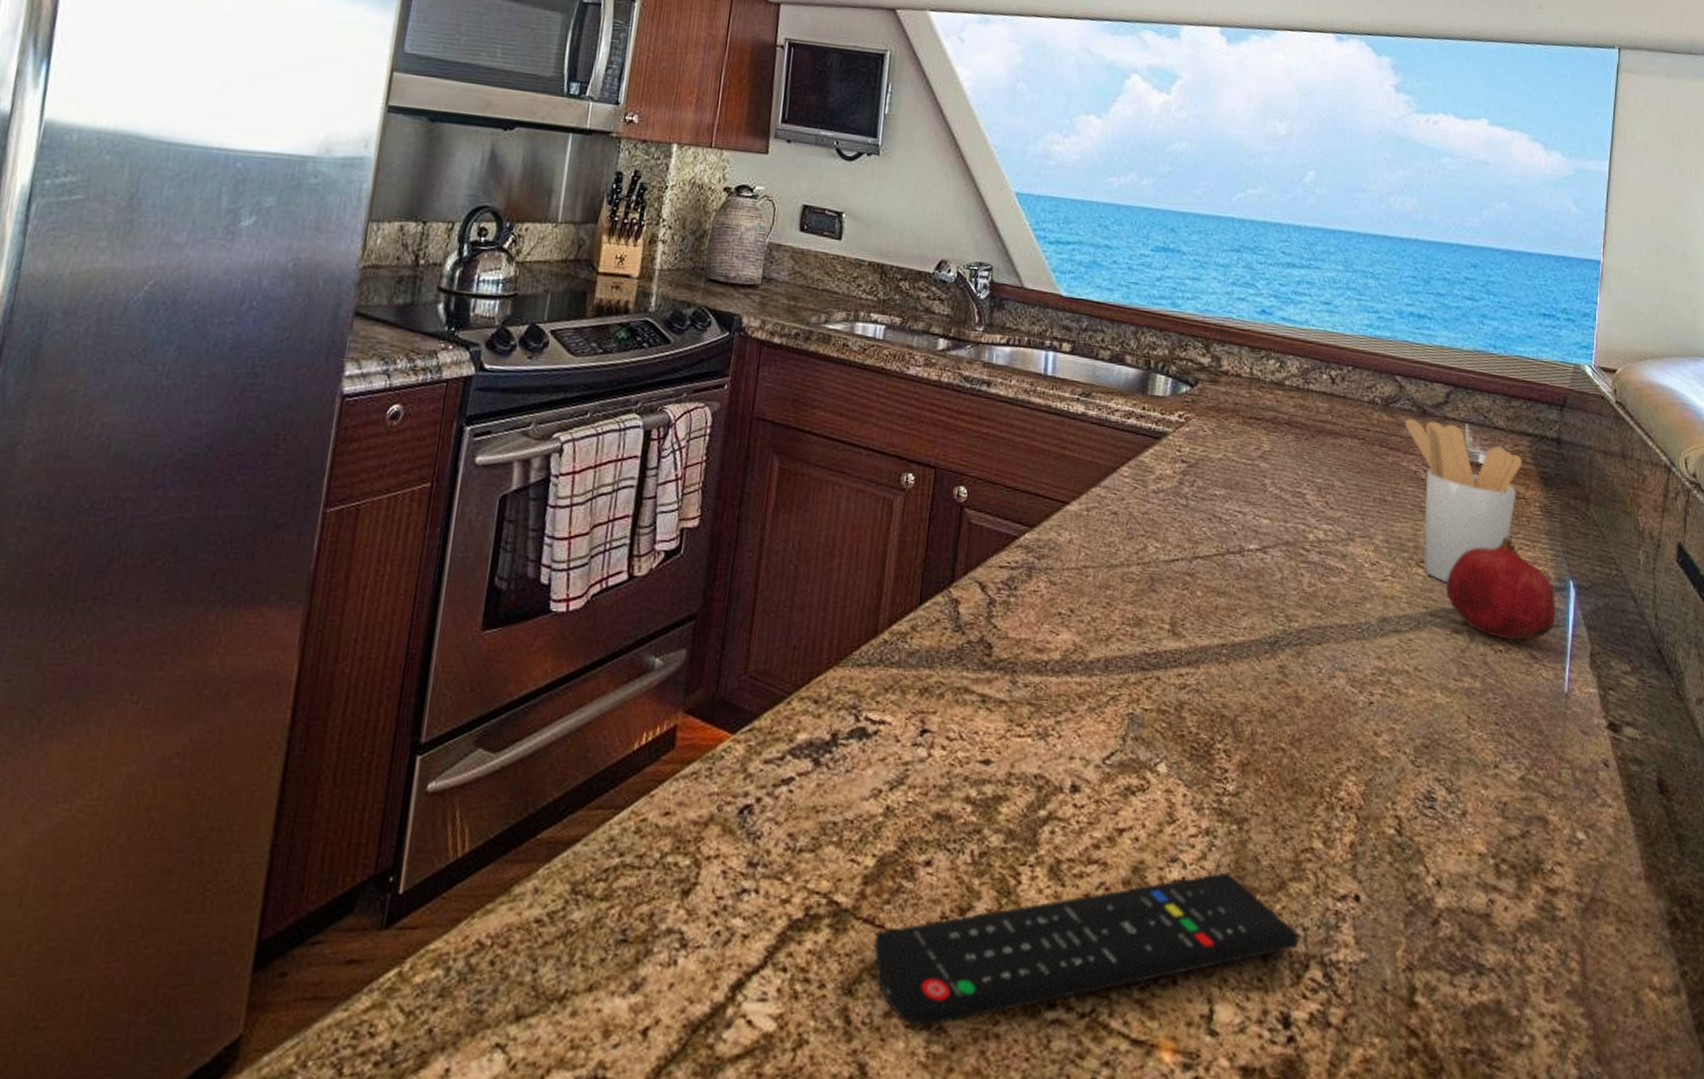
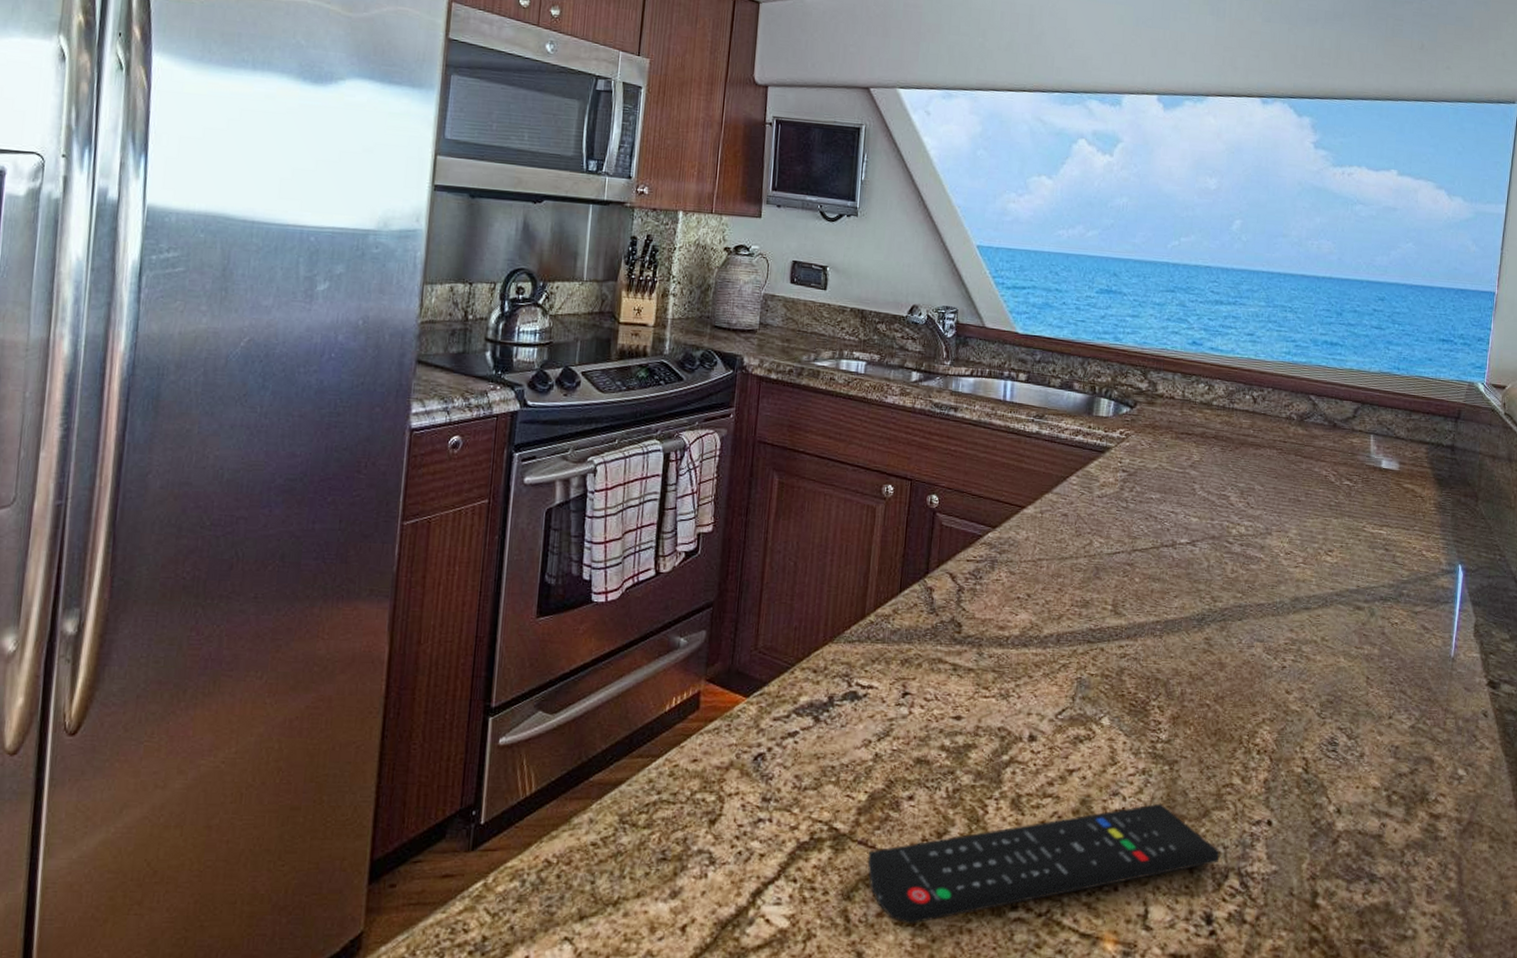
utensil holder: present [1405,419,1523,583] -> none [1317,431,1420,569]
fruit: present [1446,537,1556,641] -> none [1350,529,1446,615]

